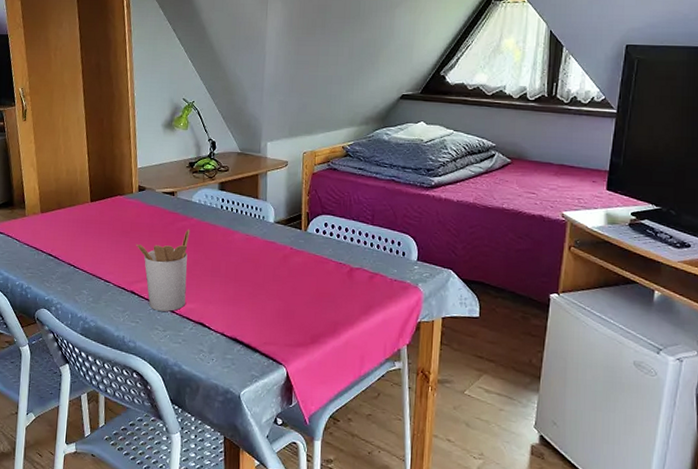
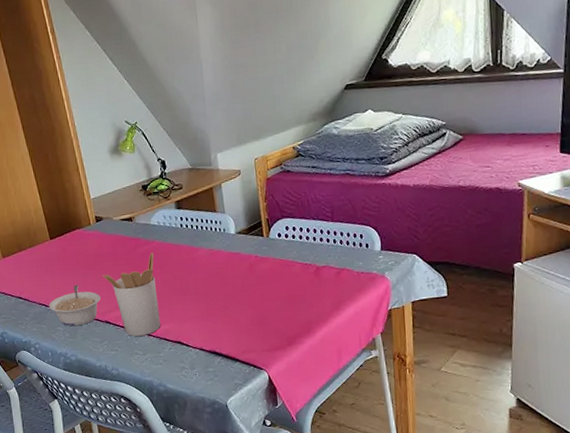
legume: none [77,250,130,292] -> present [49,284,100,327]

